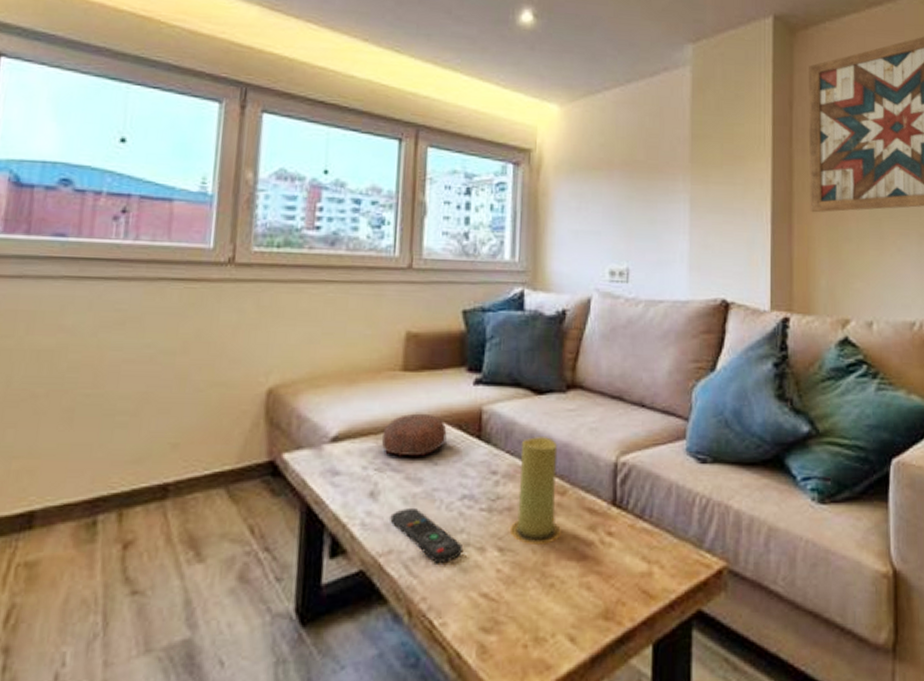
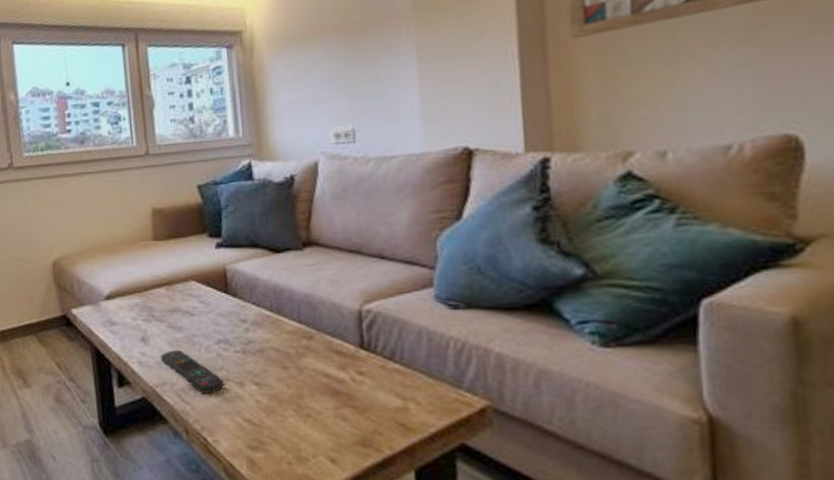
decorative bowl: present [381,413,447,457] -> none [144,274,198,310]
candle: present [511,437,561,544] -> none [264,290,312,381]

